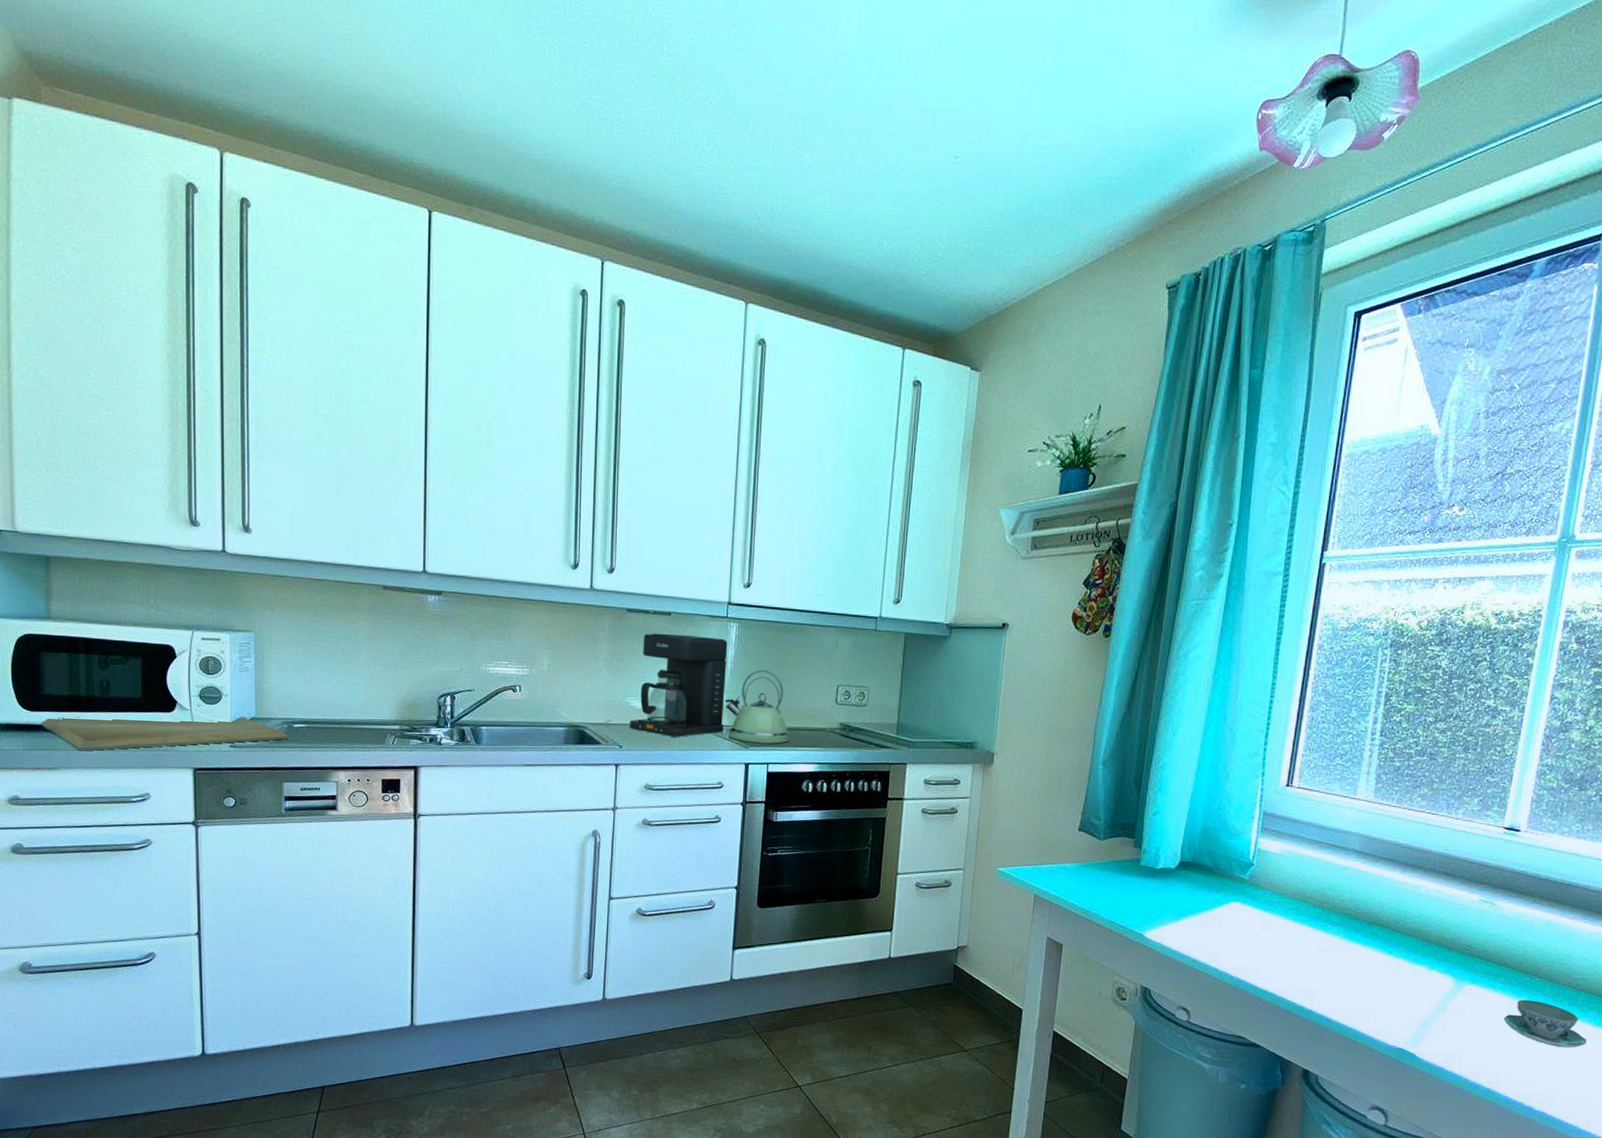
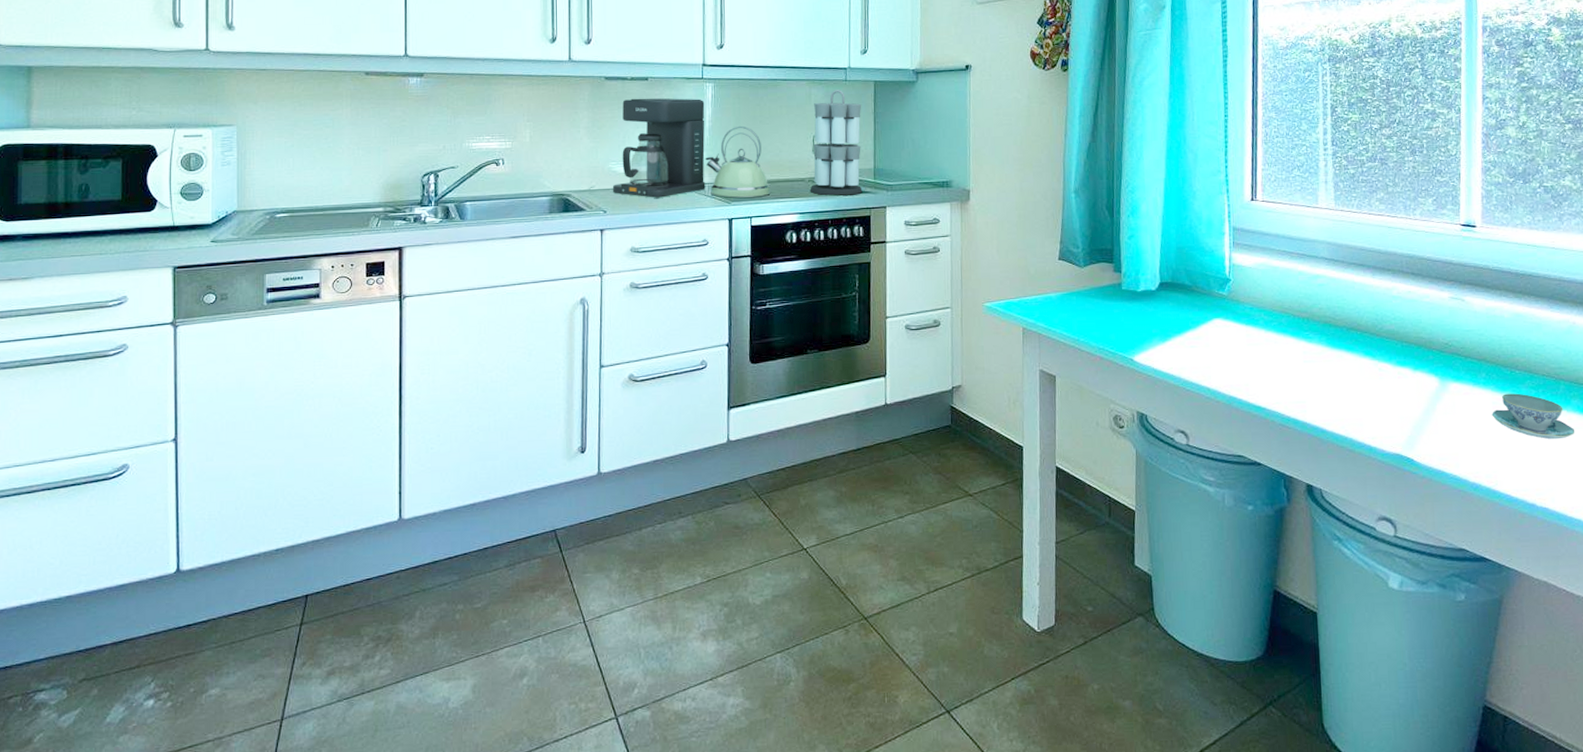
chopping board: present [41,715,289,751] -> none [16,209,271,258]
spice rack: none [829,639,890,749] -> present [810,90,863,196]

